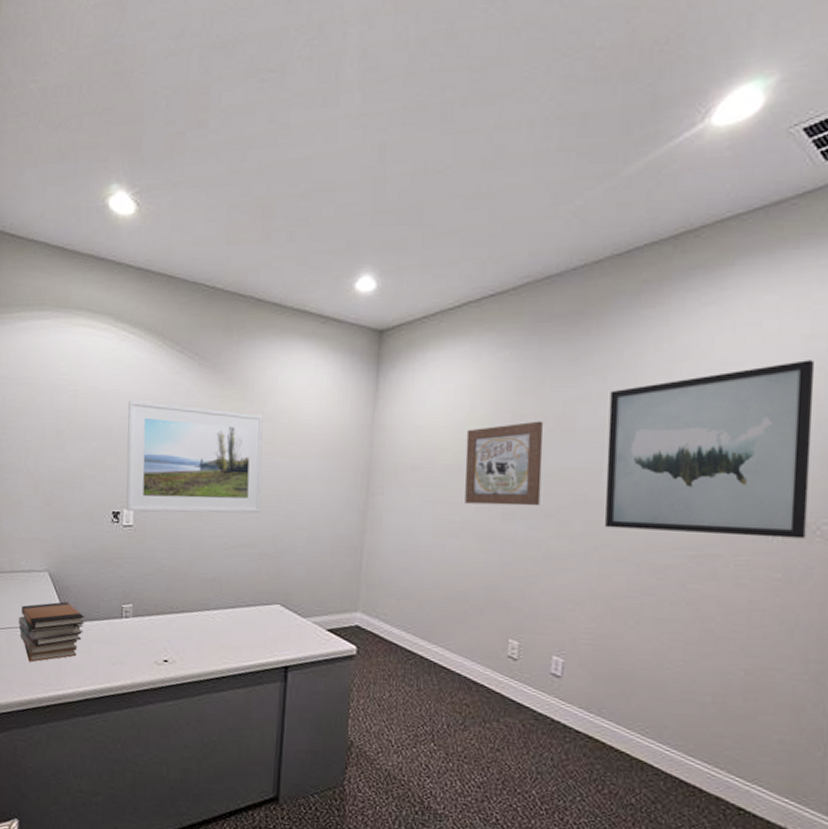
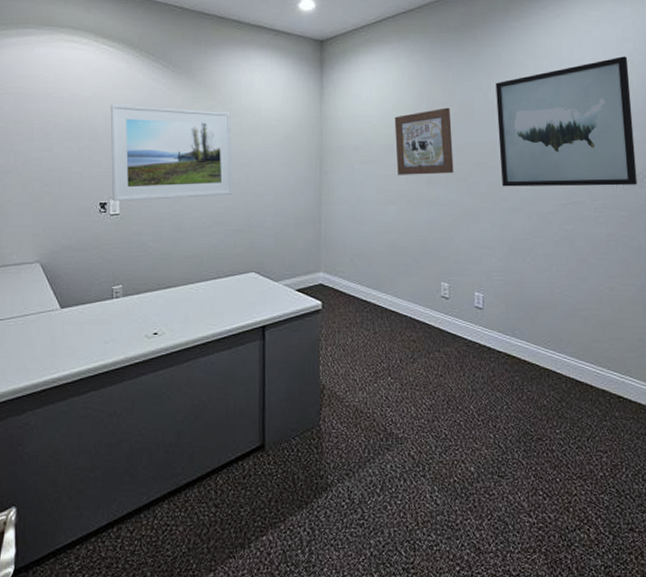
book stack: present [19,602,84,662] -> none [11,289,76,350]

